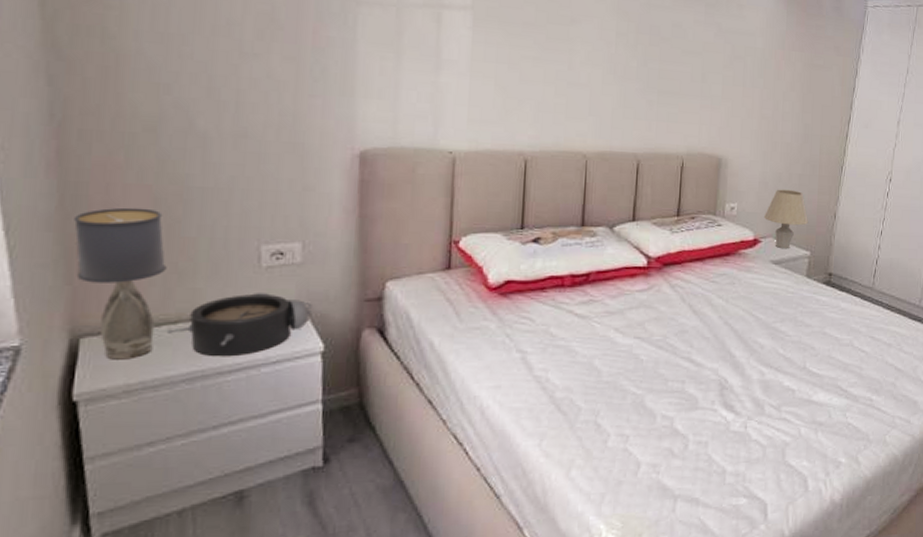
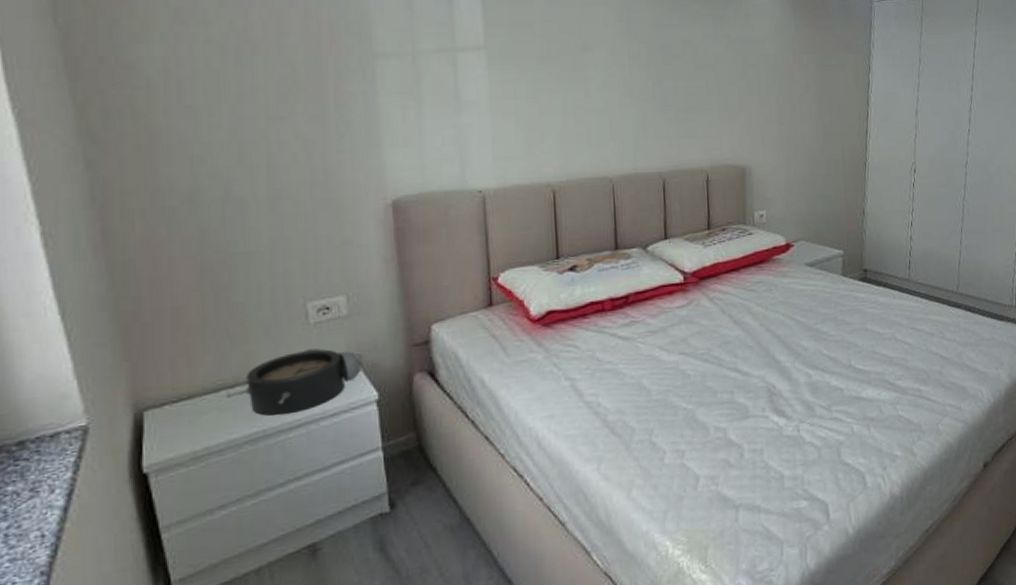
table lamp: present [74,207,167,360] -> none [126,278,219,429]
table lamp: present [763,189,808,249] -> none [793,191,838,251]

